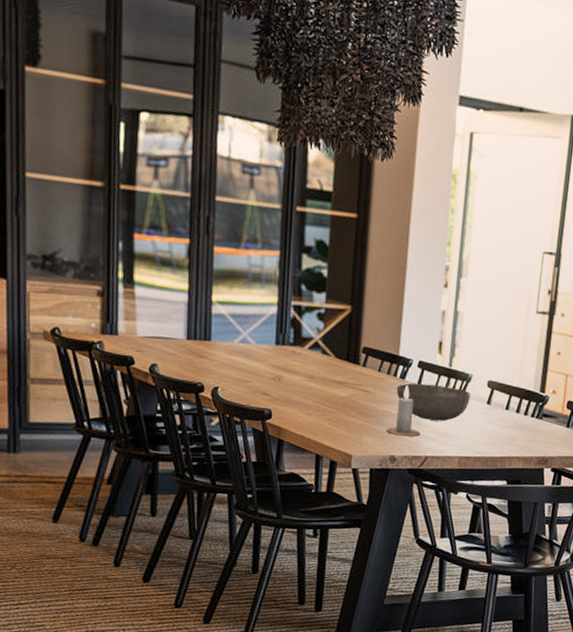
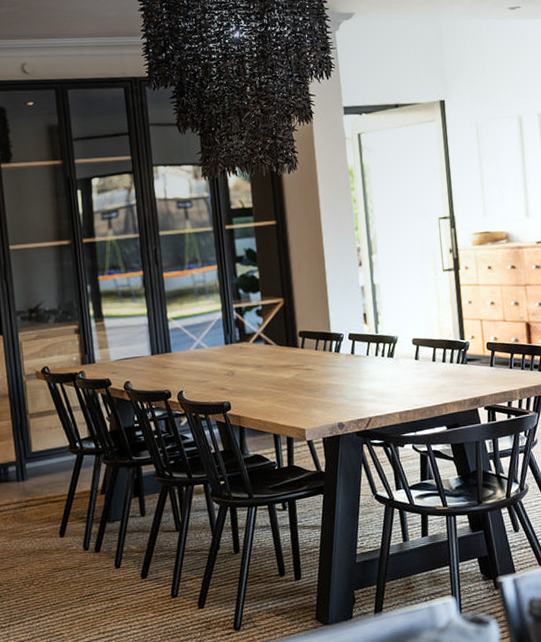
candle: present [386,385,421,437] -> none [331,357,362,404]
bowl: present [396,383,470,422] -> none [333,351,399,385]

